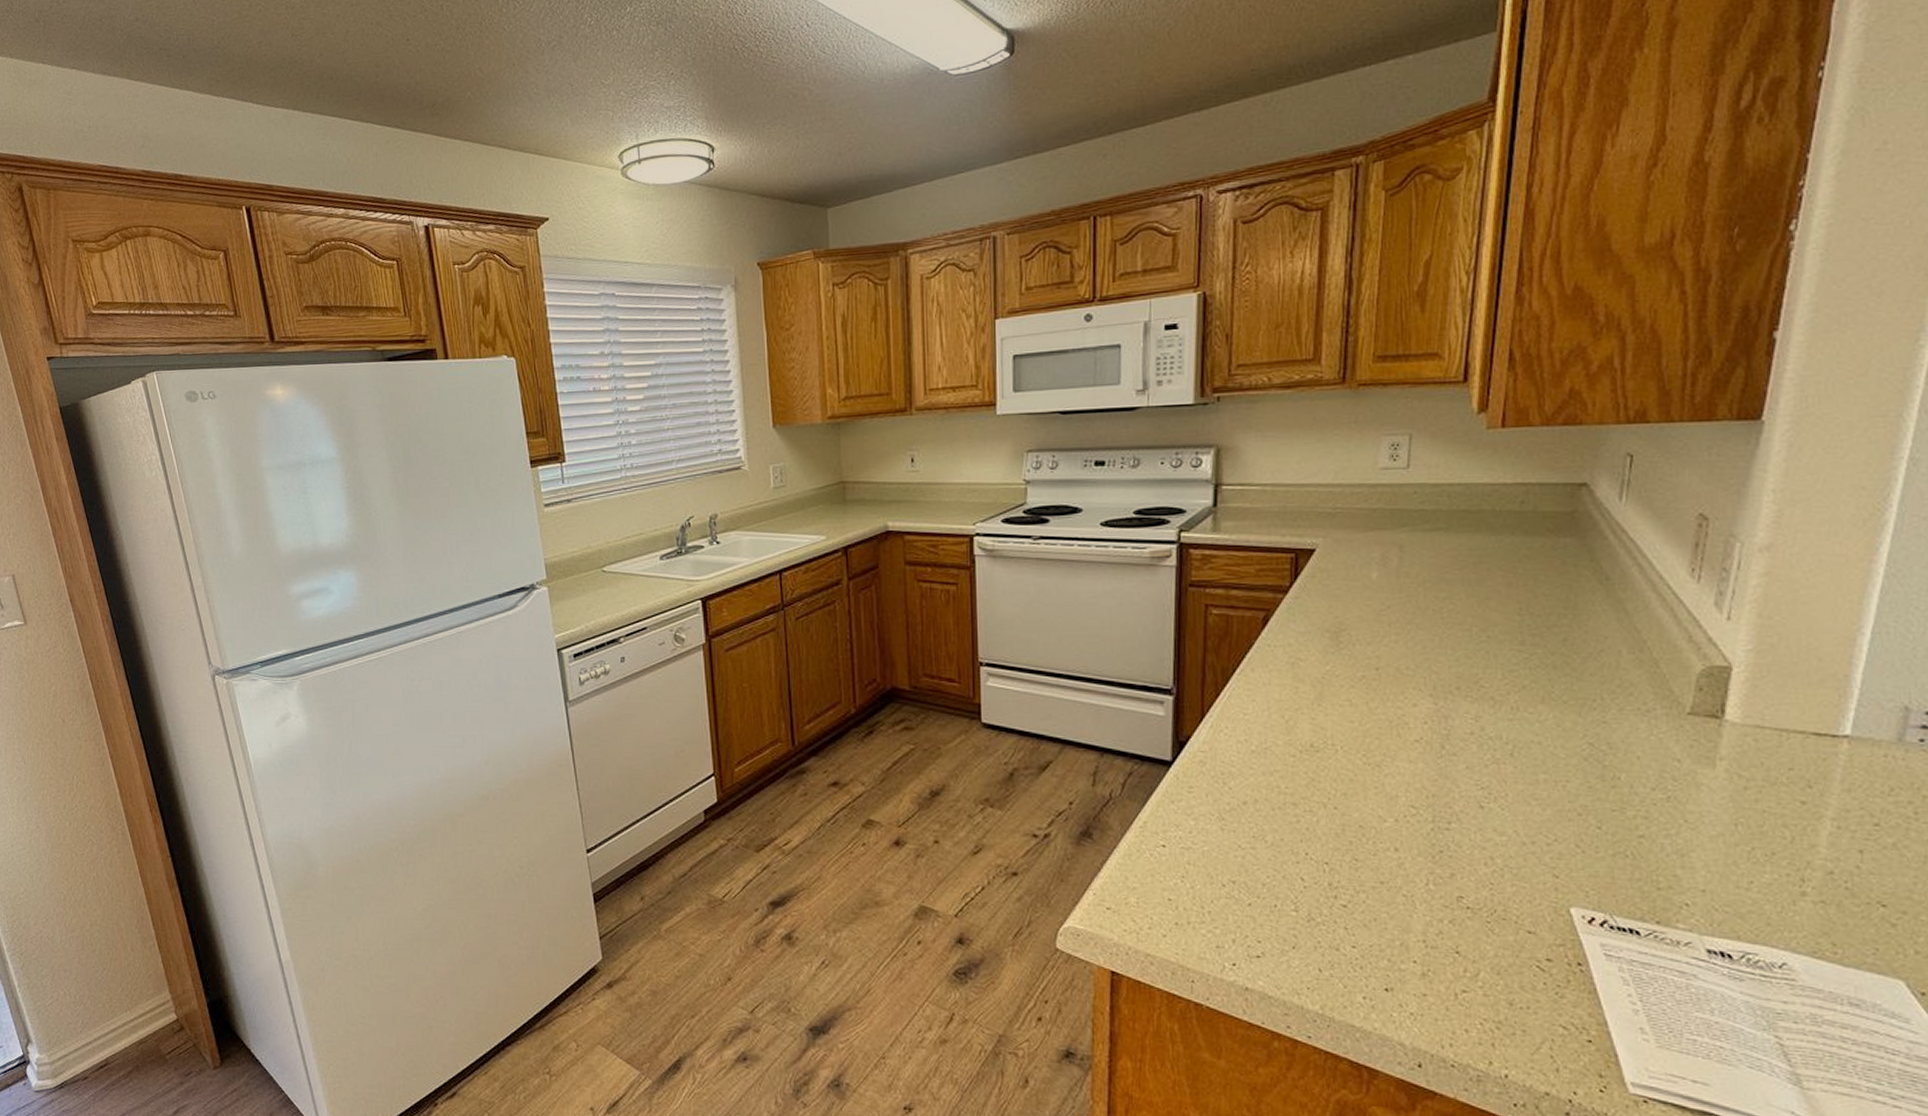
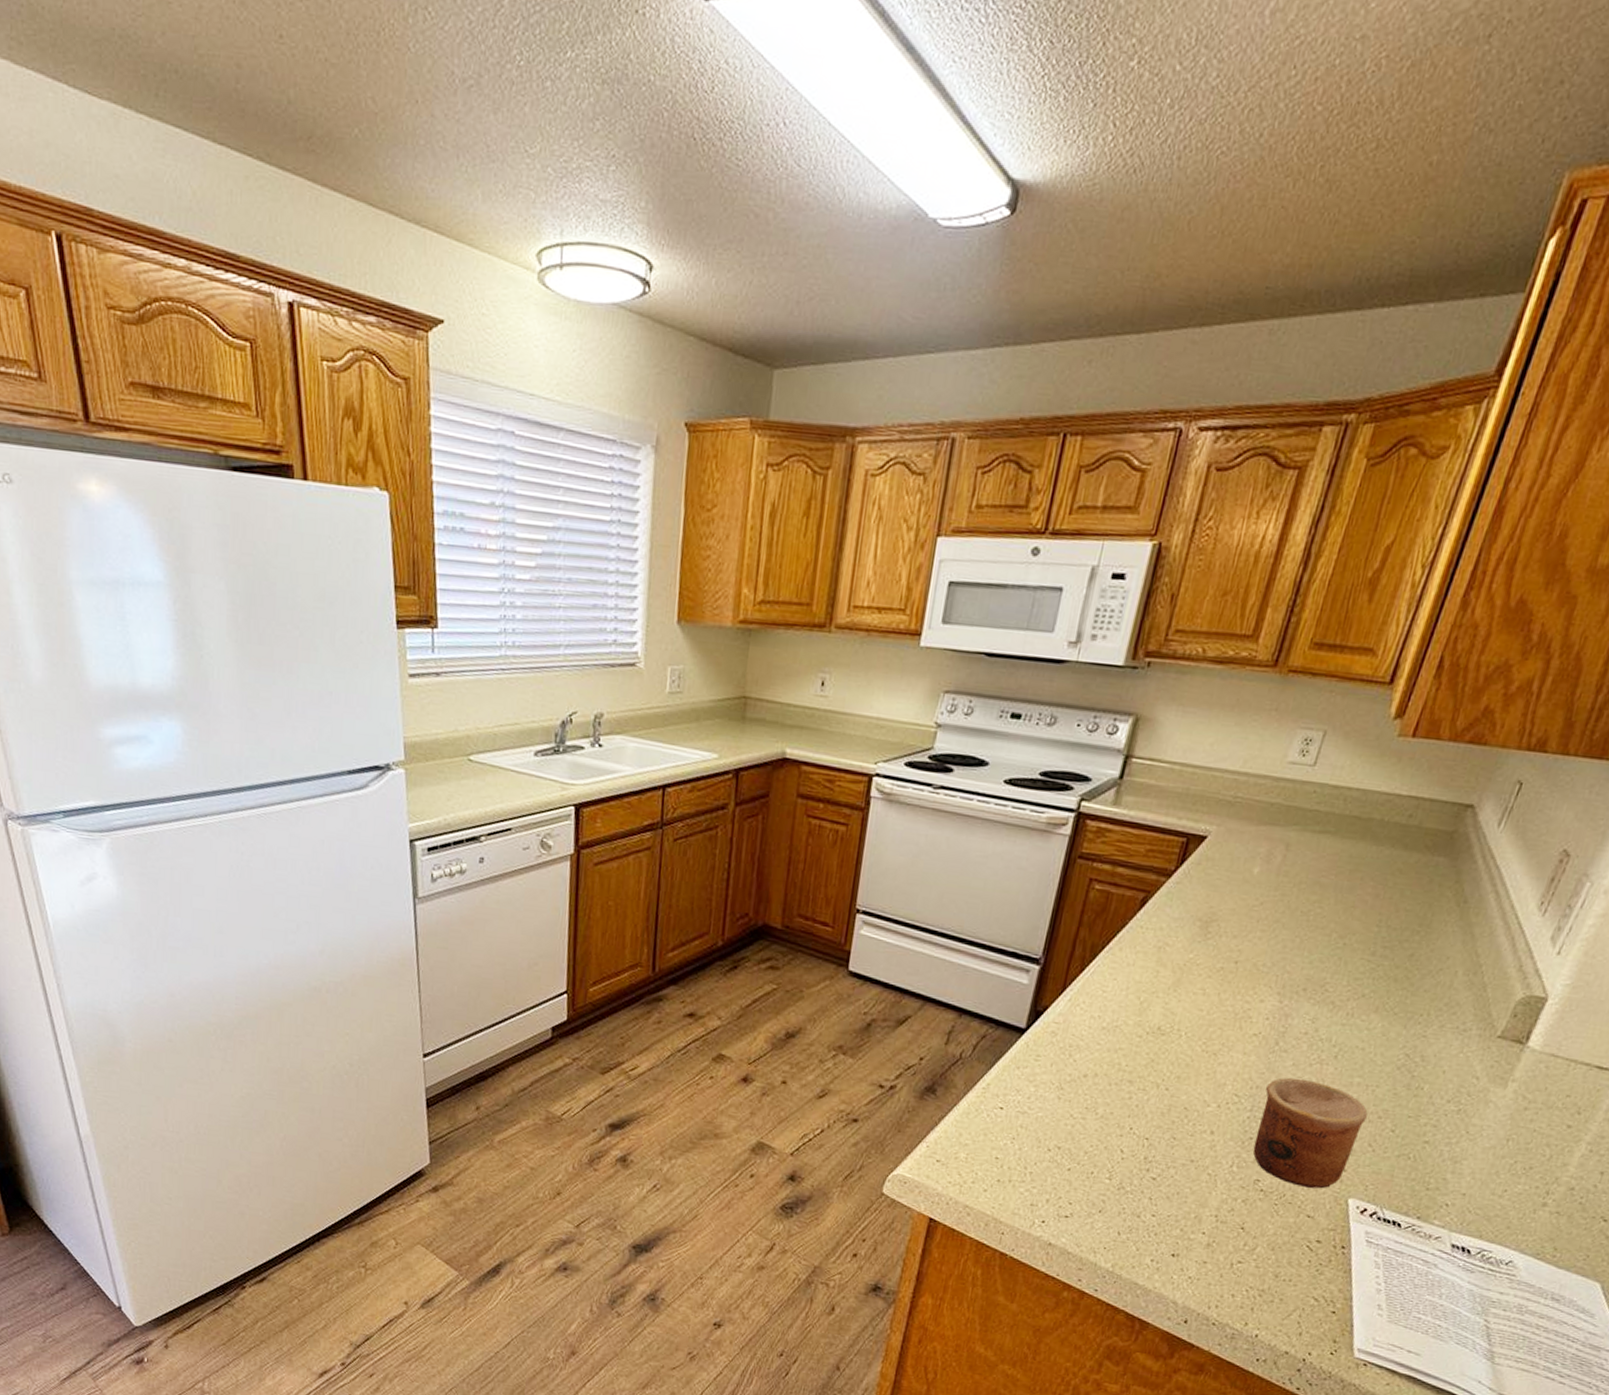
cup: none [1444,781,1565,900] -> present [1253,1077,1368,1189]

